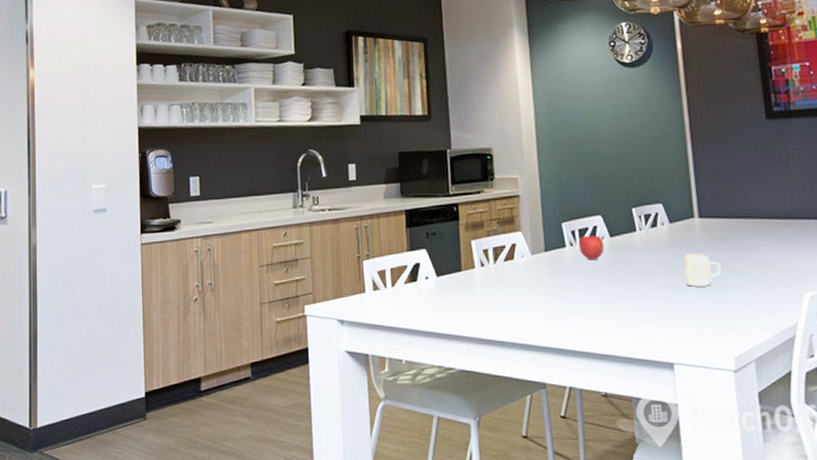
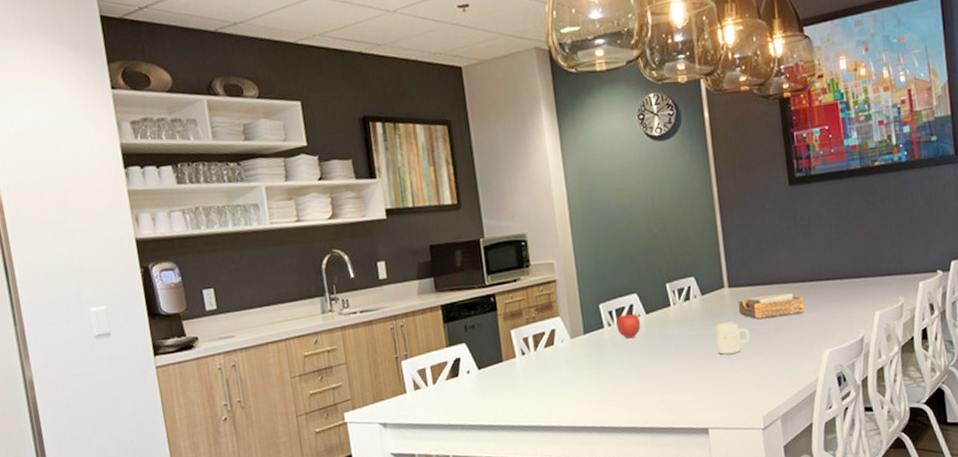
napkin holder: none [708,228,783,253] -> present [738,293,805,319]

